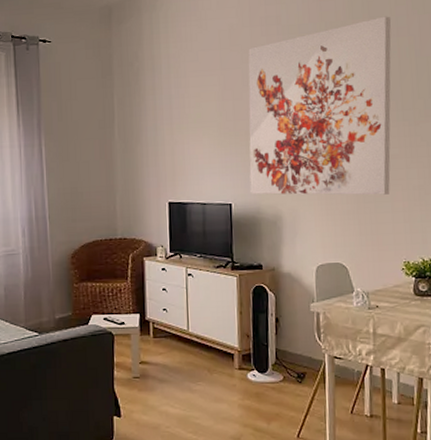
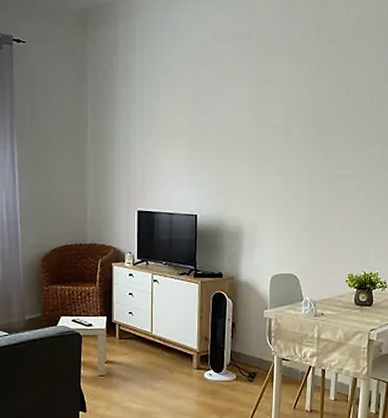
wall art: present [248,16,392,196] -> none [215,42,353,212]

